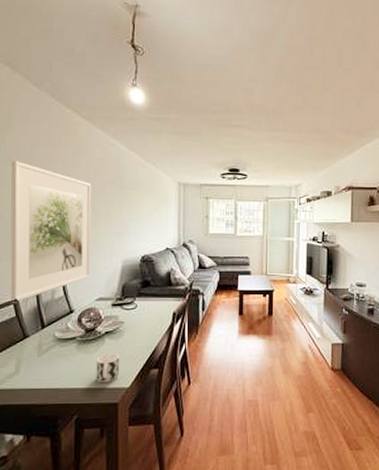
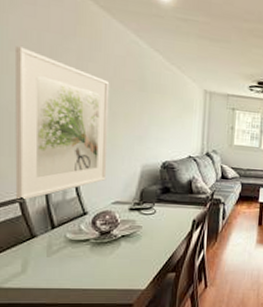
cup: present [96,353,119,382] -> none [110,256,135,284]

